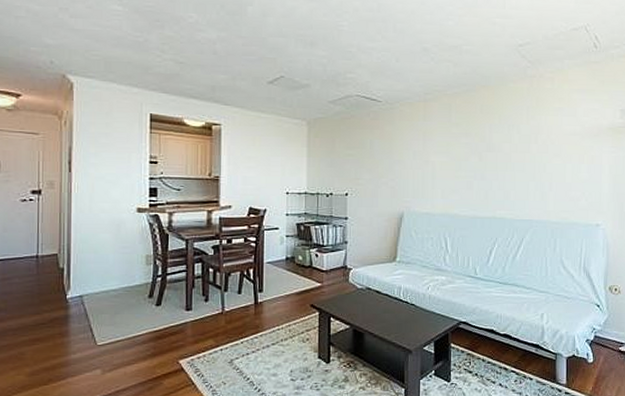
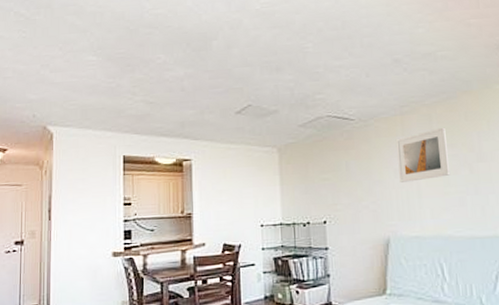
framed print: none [417,117,463,164] -> present [395,127,451,182]

